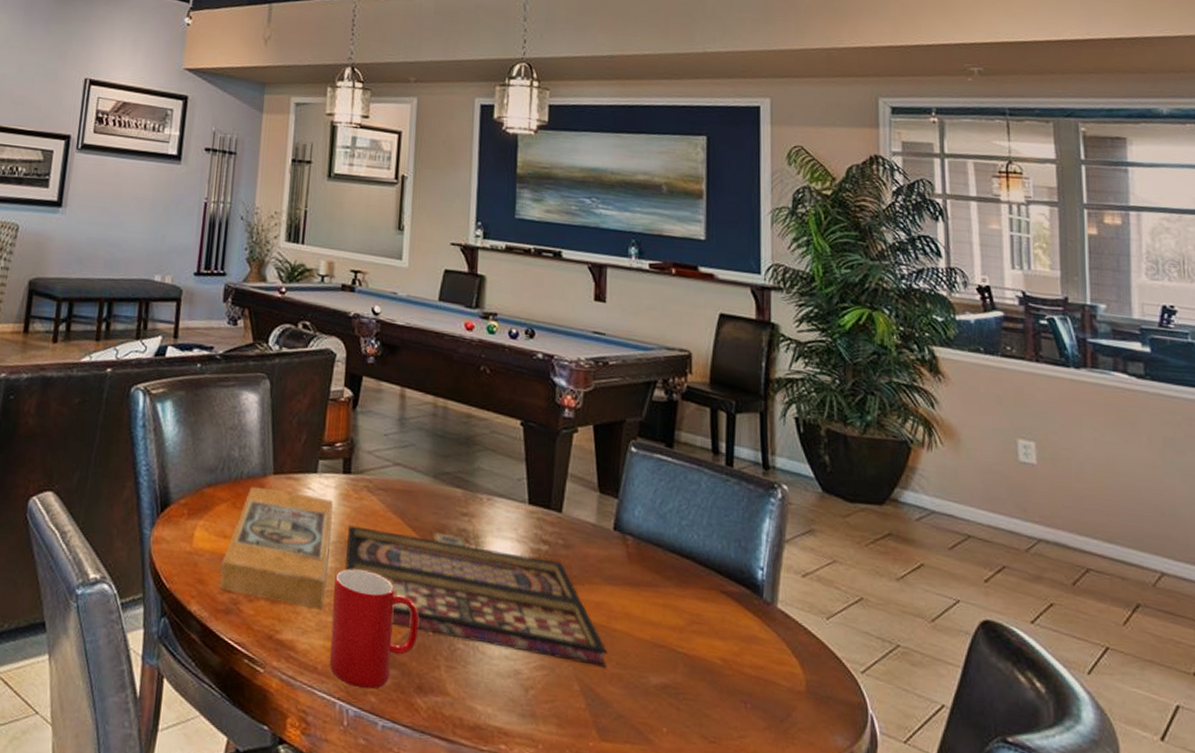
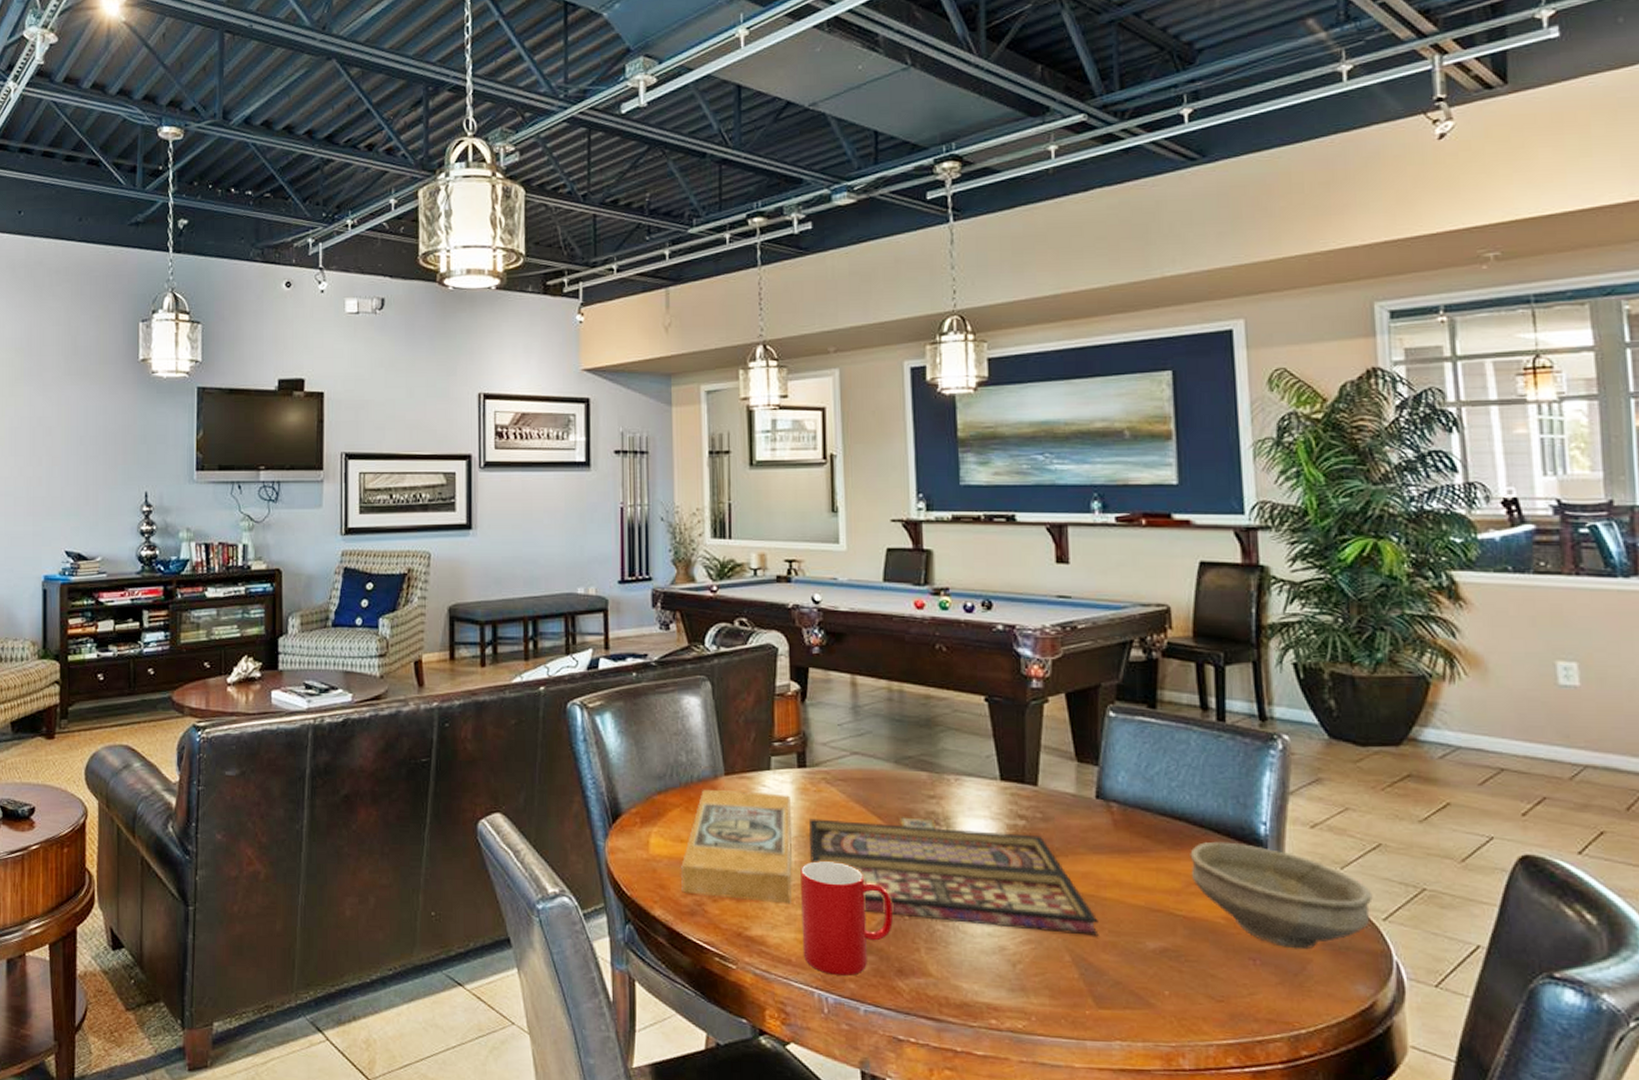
bowl: none [694,582,853,697] -> present [1190,841,1373,950]

